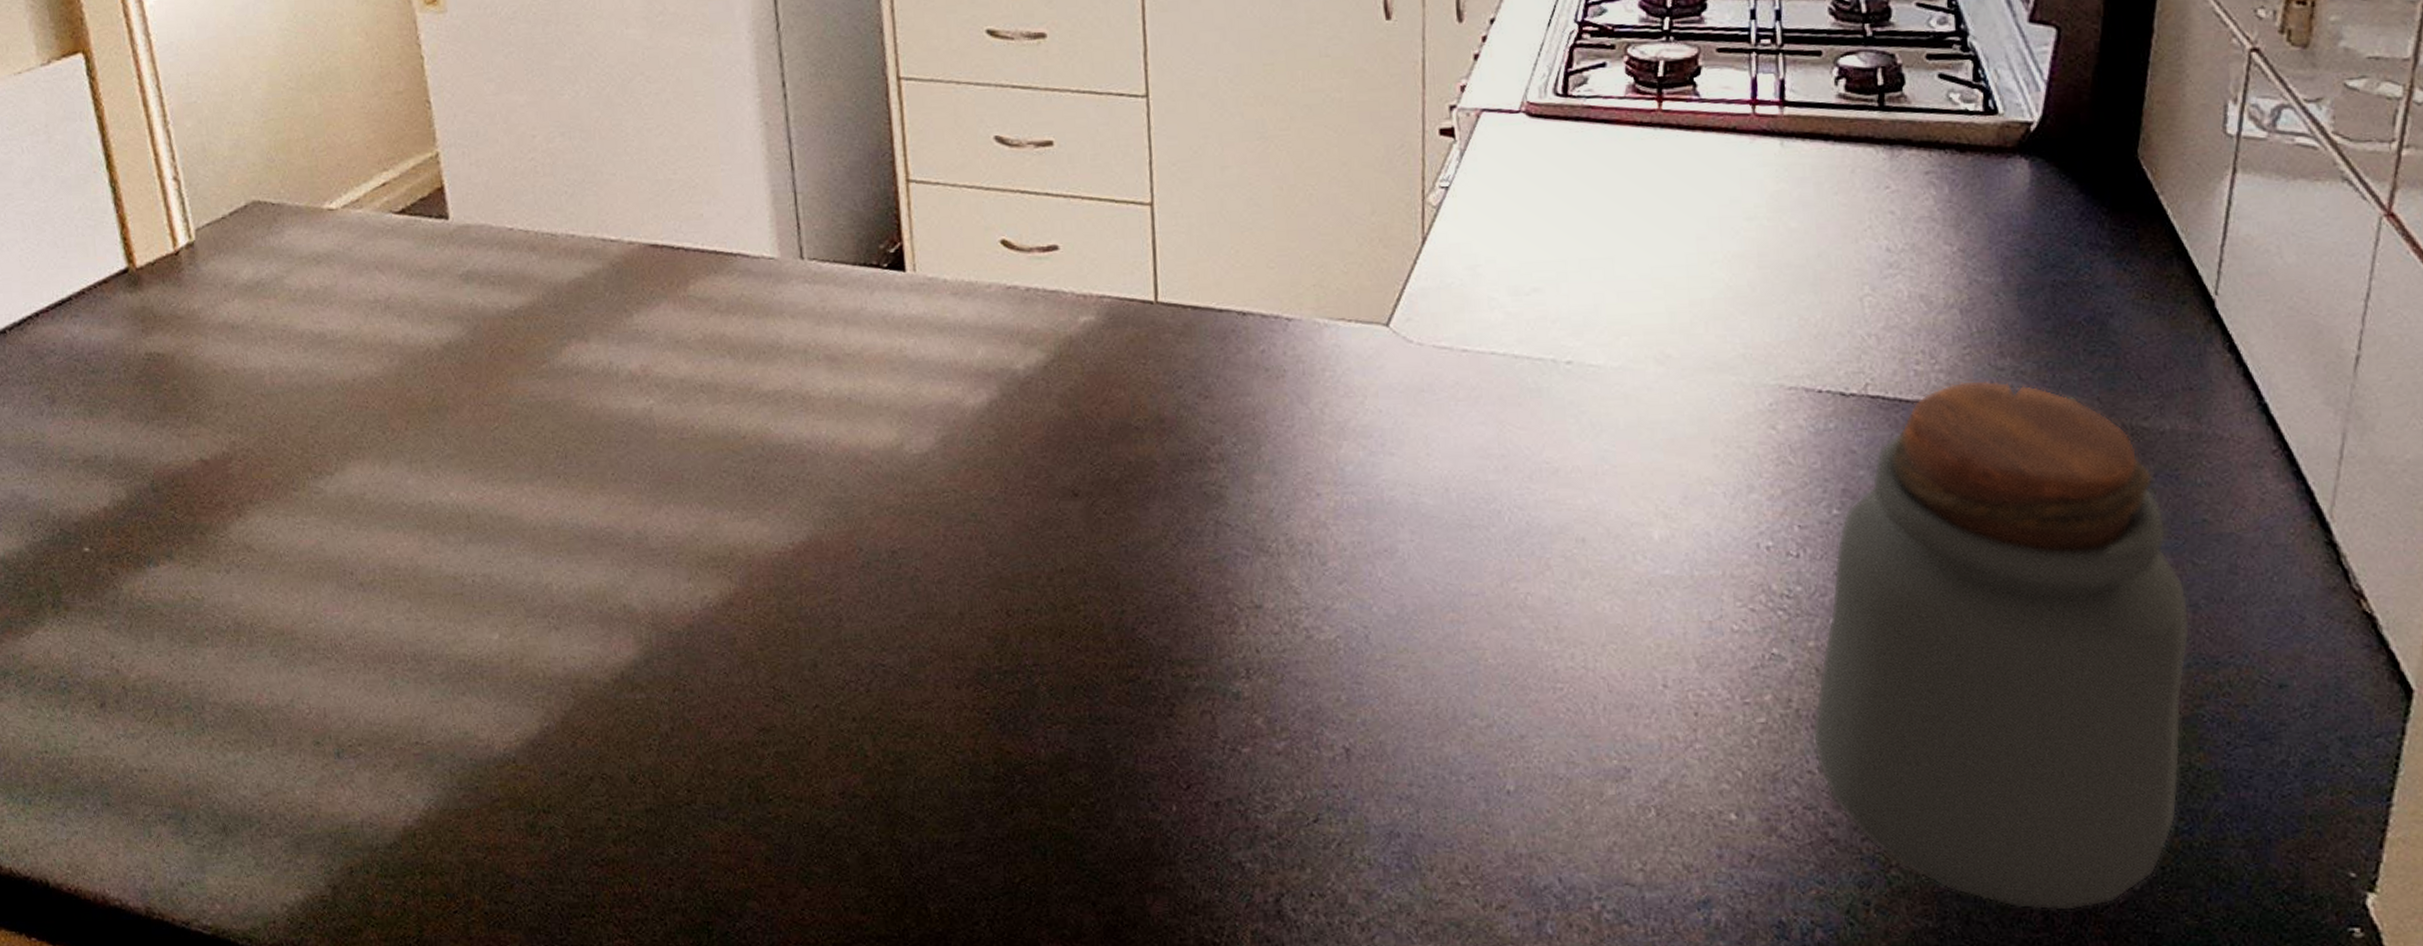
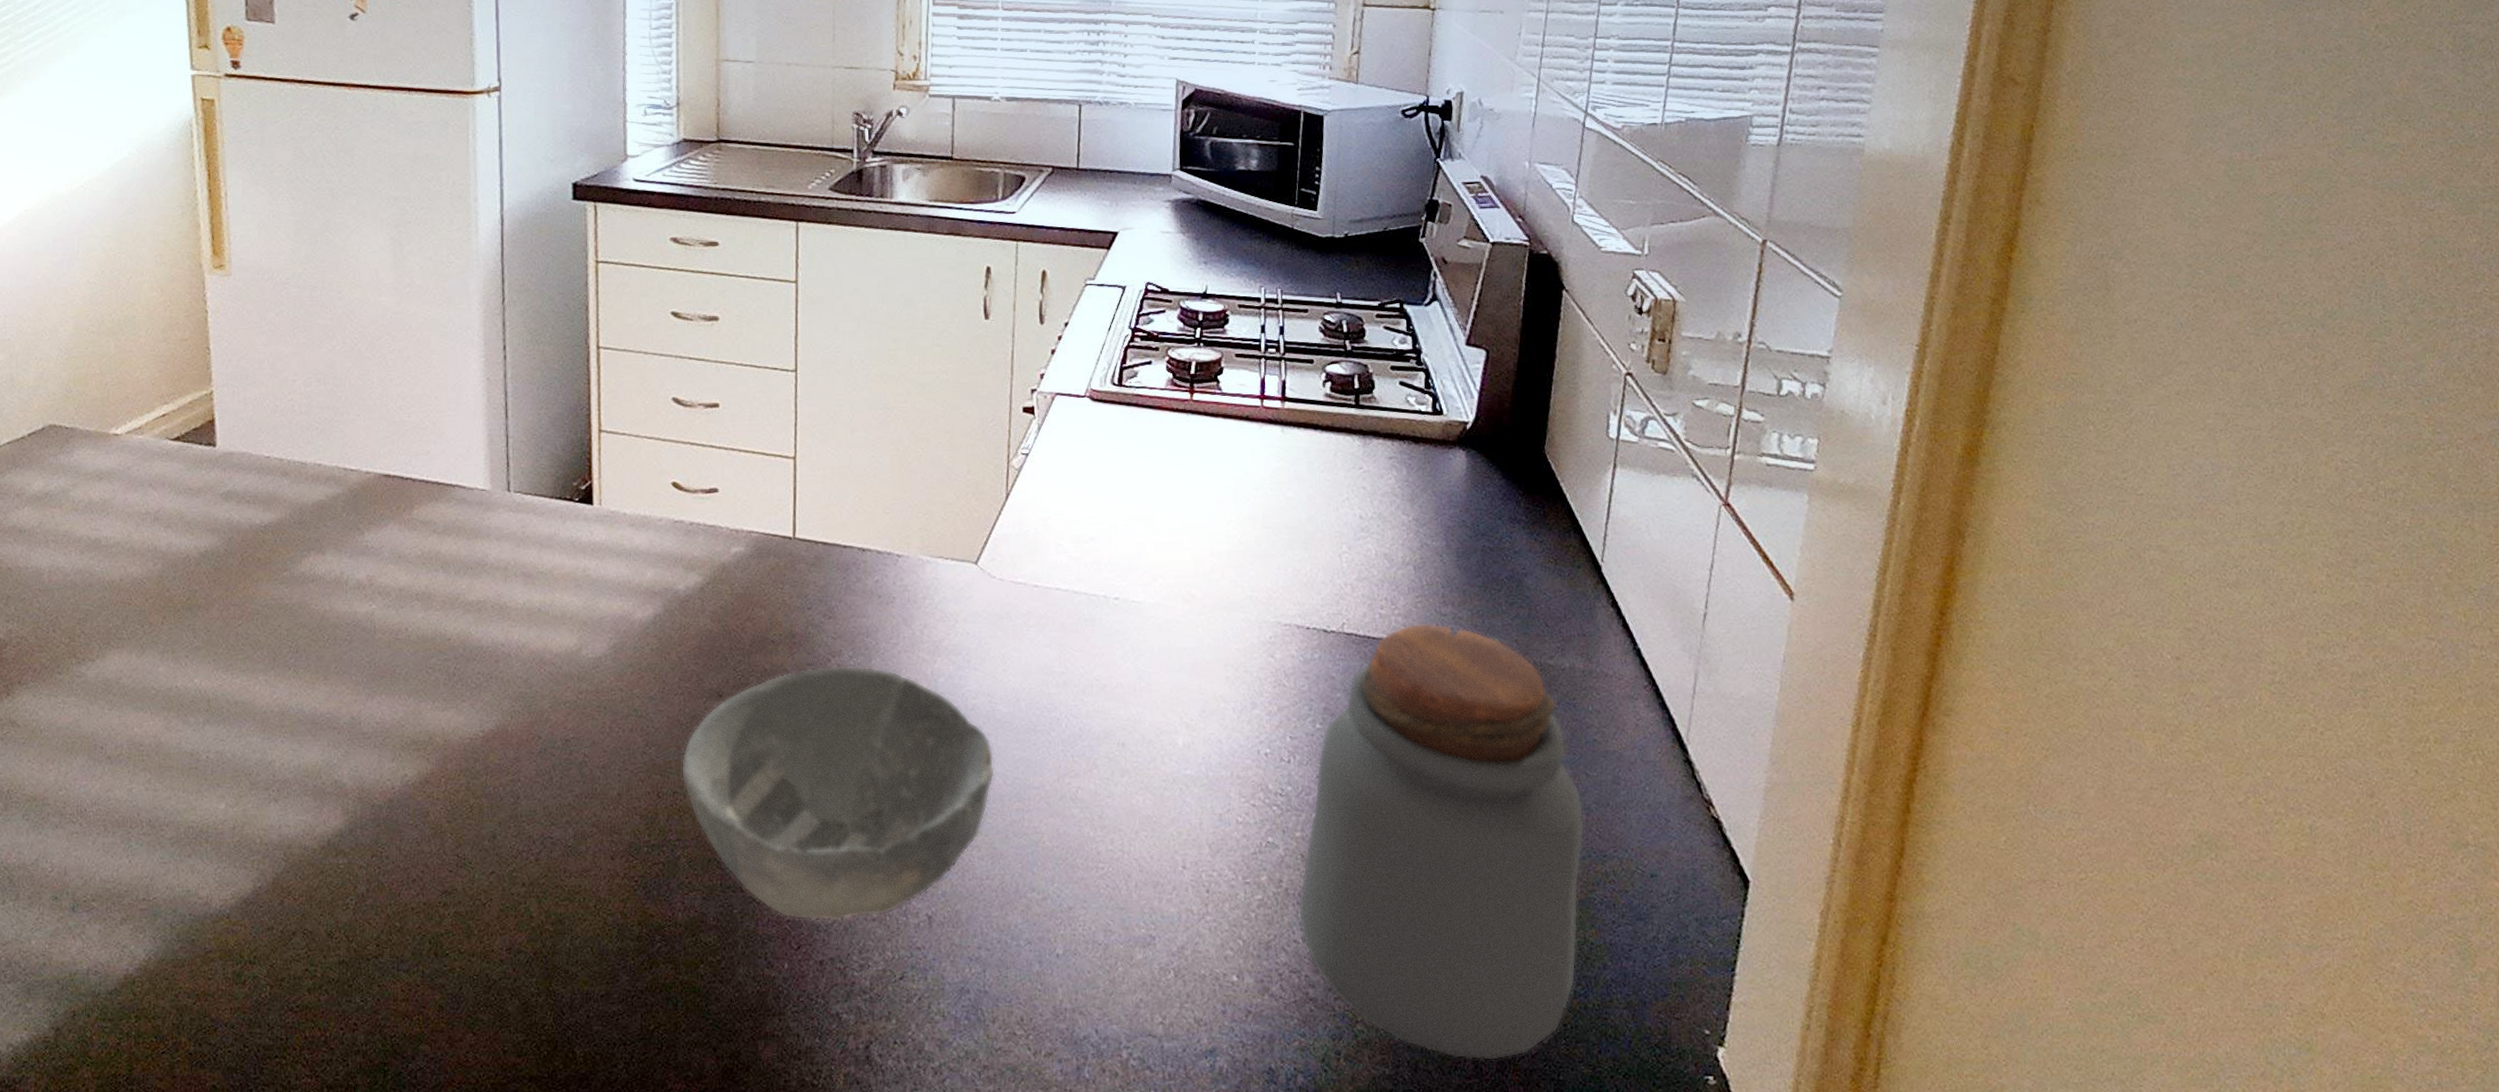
bowl: none [1033,454,1422,756] -> present [681,665,996,921]

